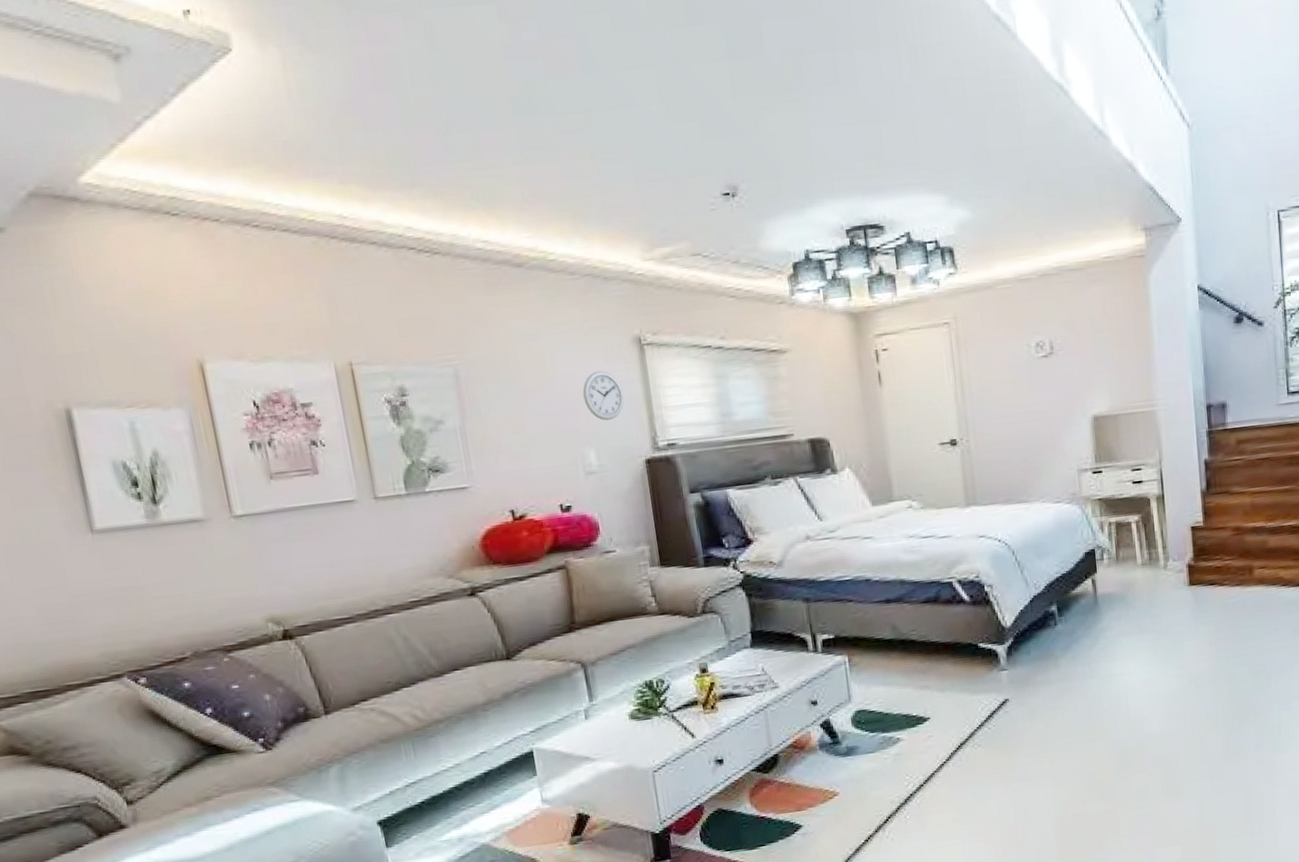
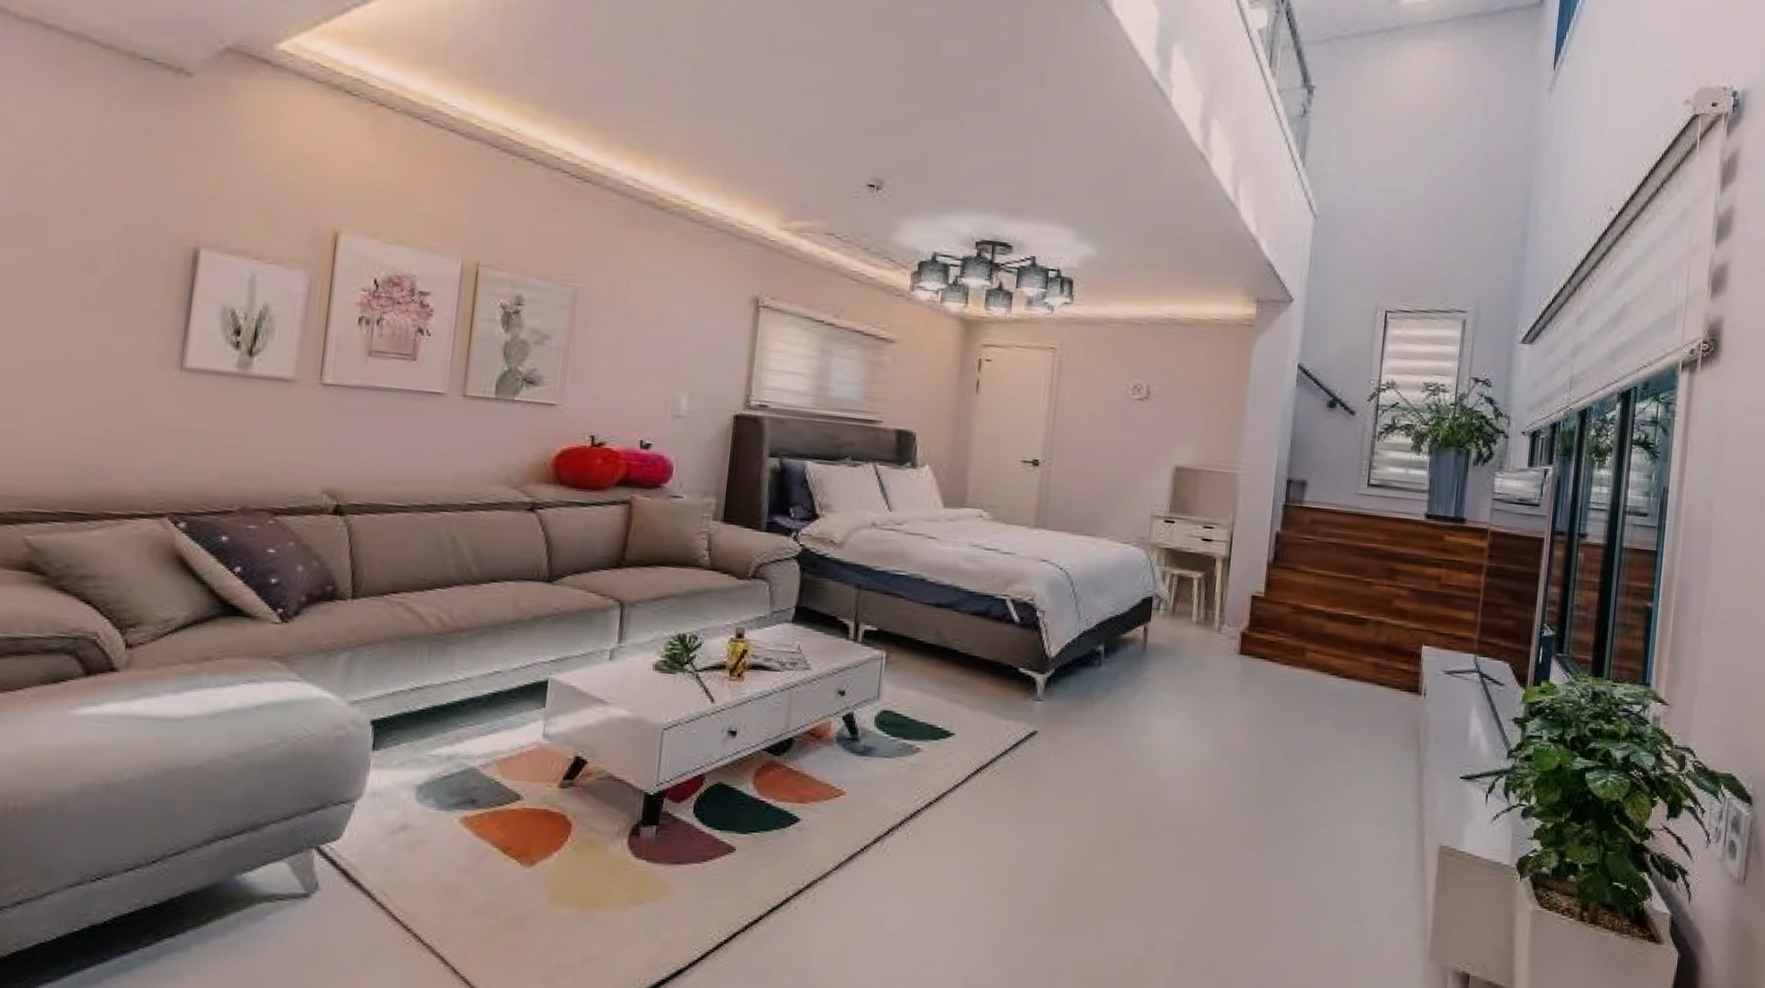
wall clock: present [582,371,624,421] -> none [690,321,729,370]

